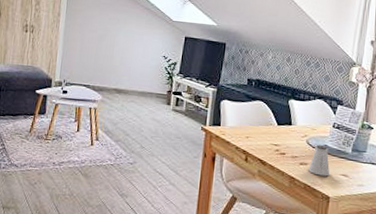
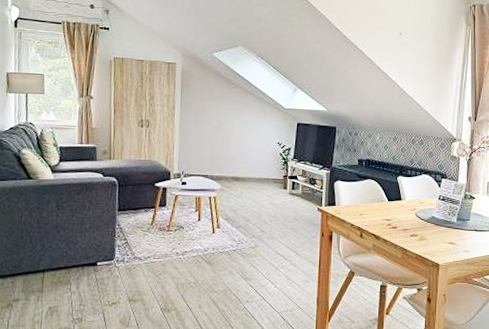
saltshaker: present [309,144,330,177] -> none [419,216,439,246]

